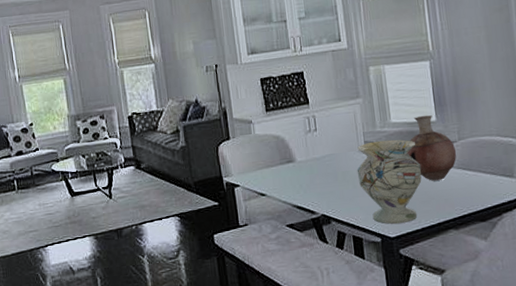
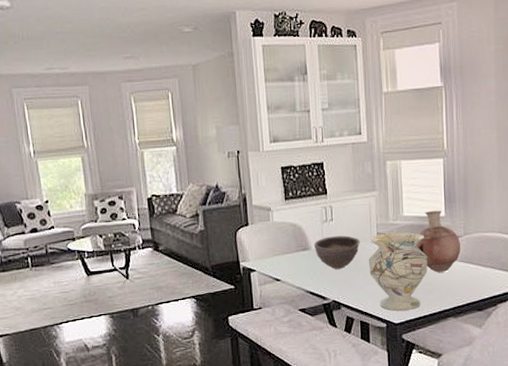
bowl: none [298,145,348,182] -> present [313,235,361,269]

